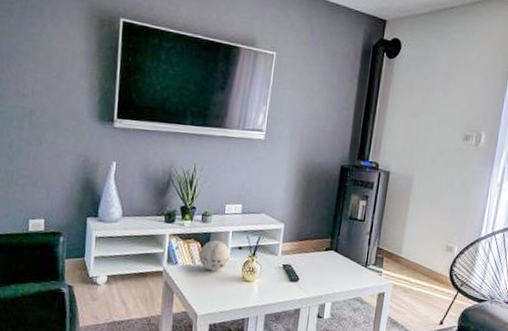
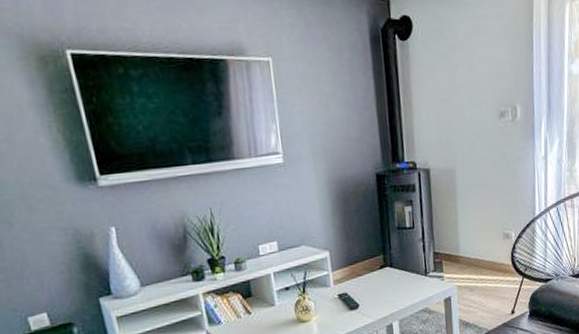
decorative ball: present [199,240,231,271] -> none [242,286,279,321]

